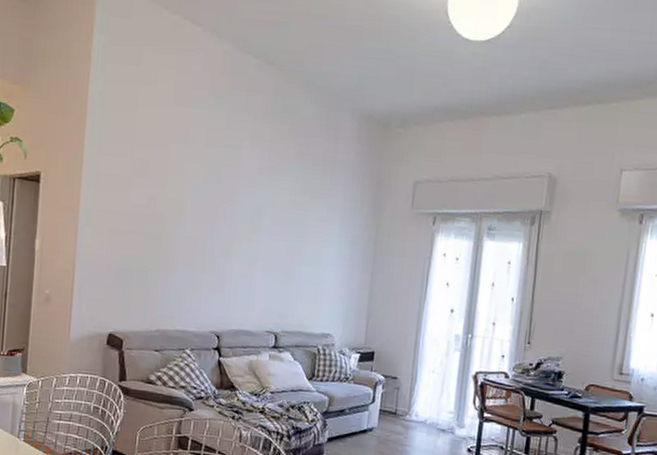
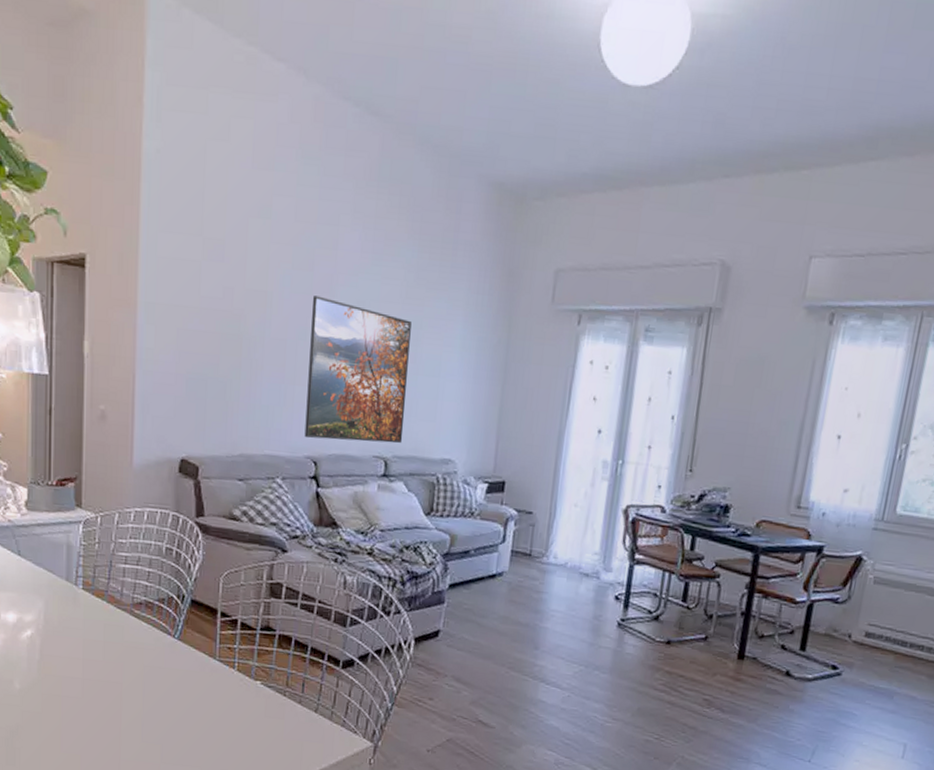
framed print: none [210,203,298,321] -> present [304,295,412,444]

